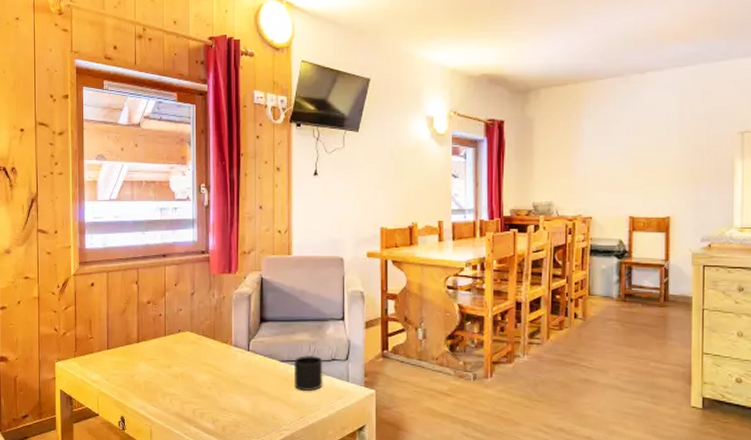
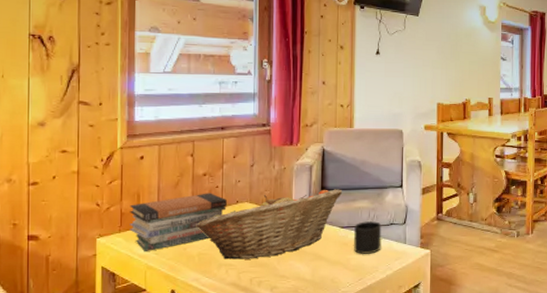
book stack: none [83,321,169,377] -> present [130,193,227,251]
fruit basket: none [142,320,282,390] -> present [196,189,343,260]

